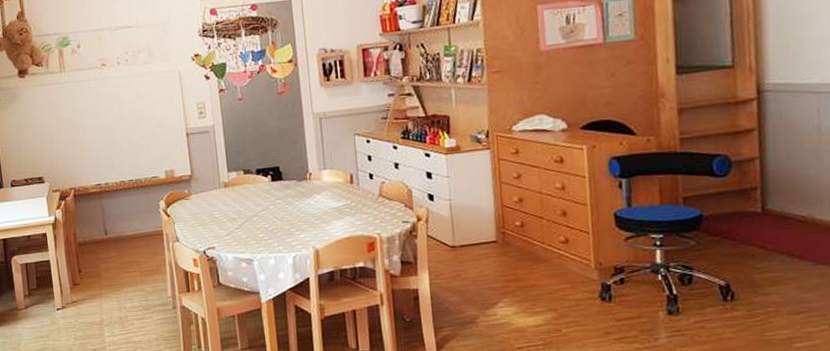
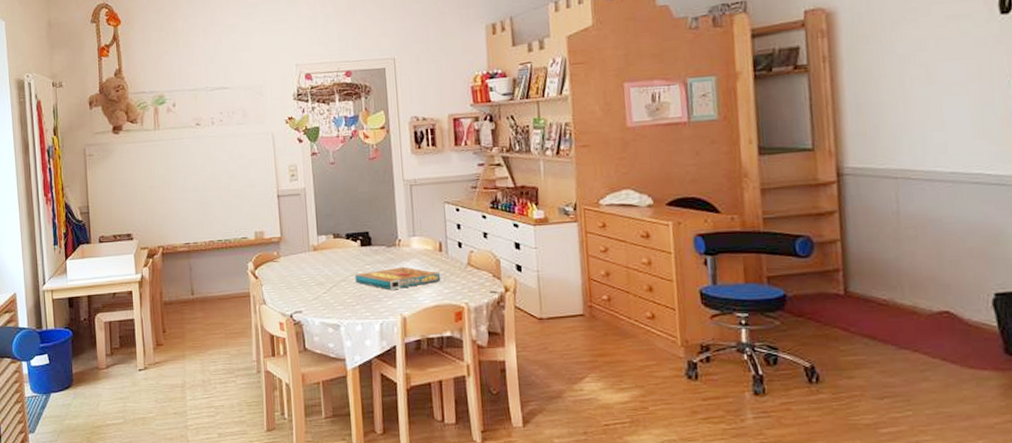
pizza box: none [267,200,353,224] -> present [355,266,441,290]

